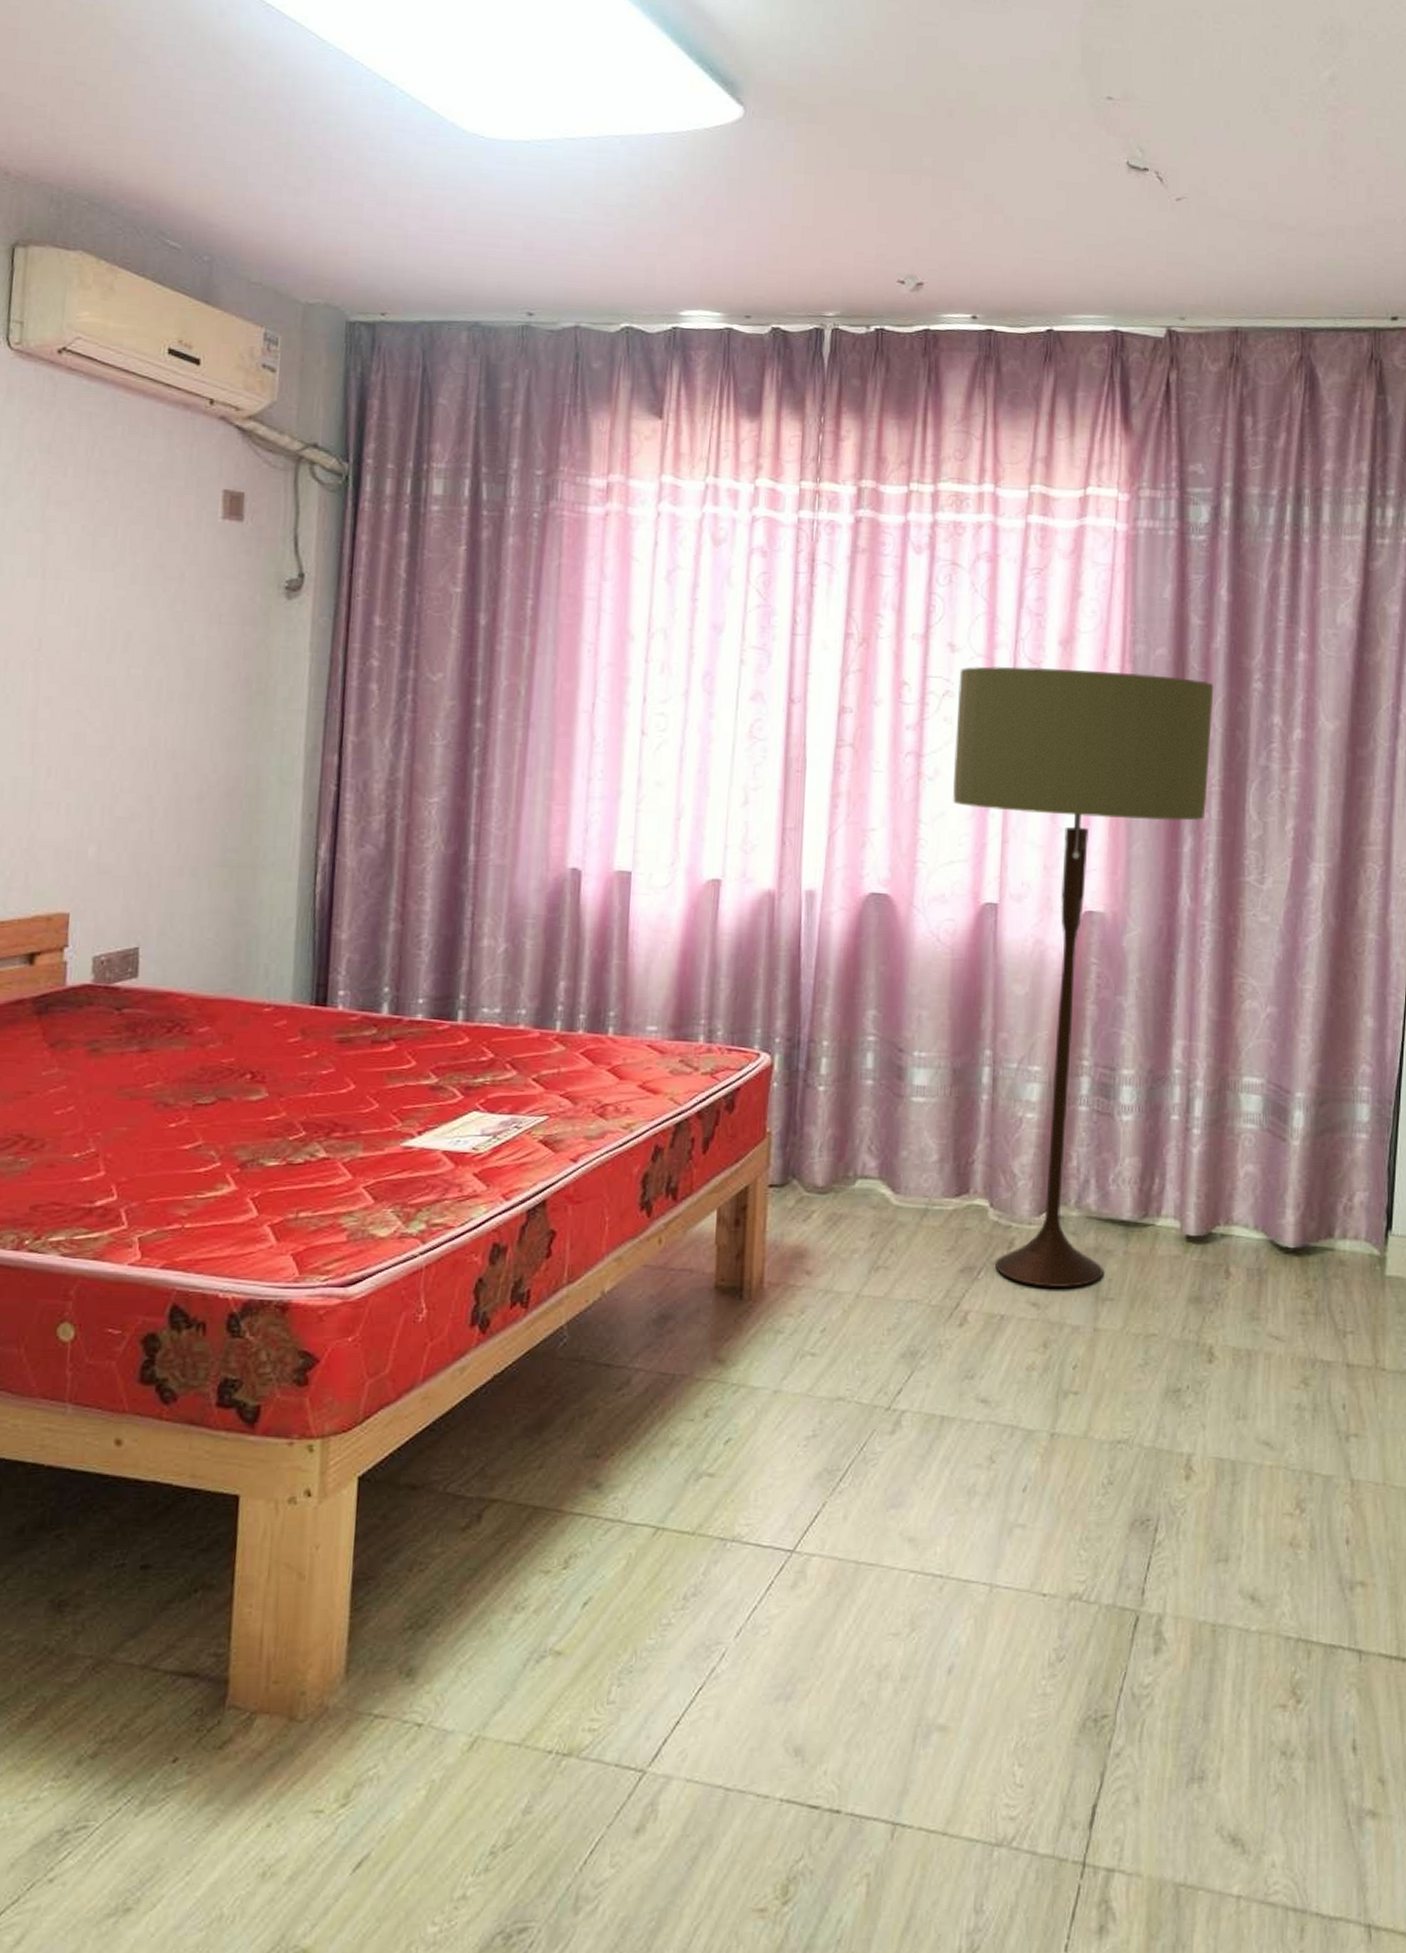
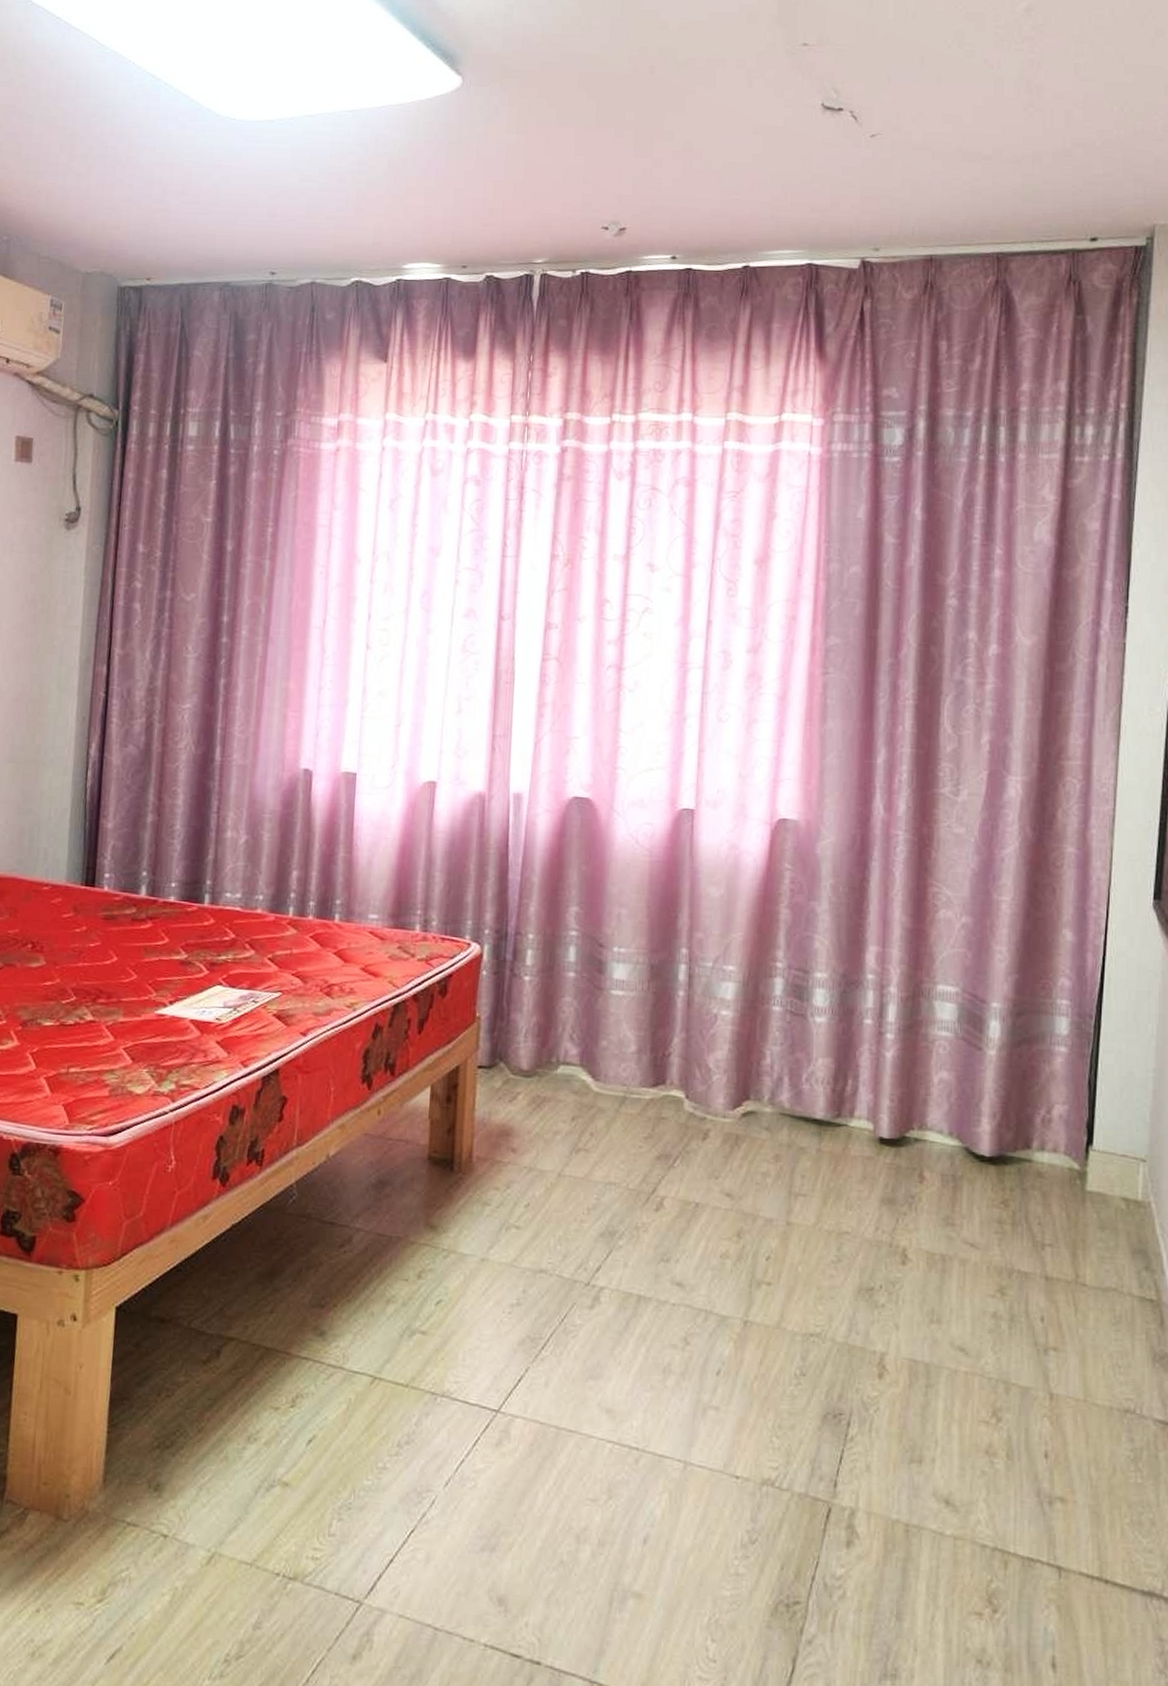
floor lamp: present [953,666,1214,1287] -> none [652,584,908,1181]

